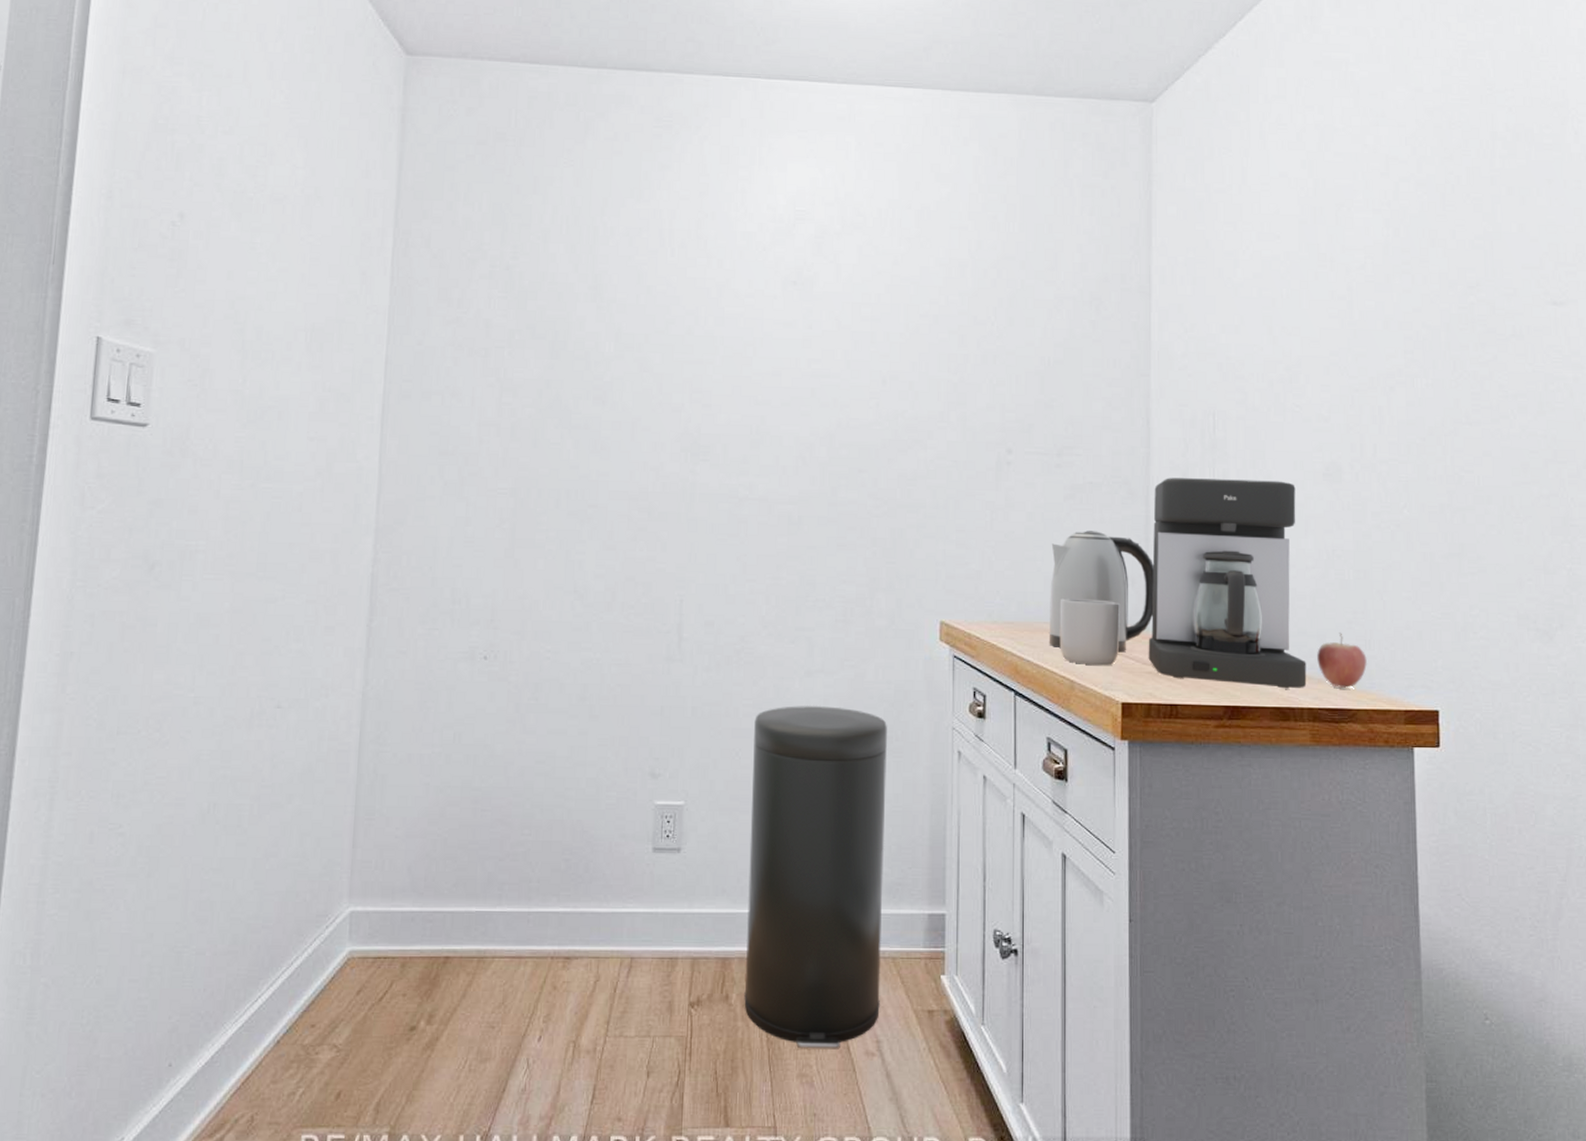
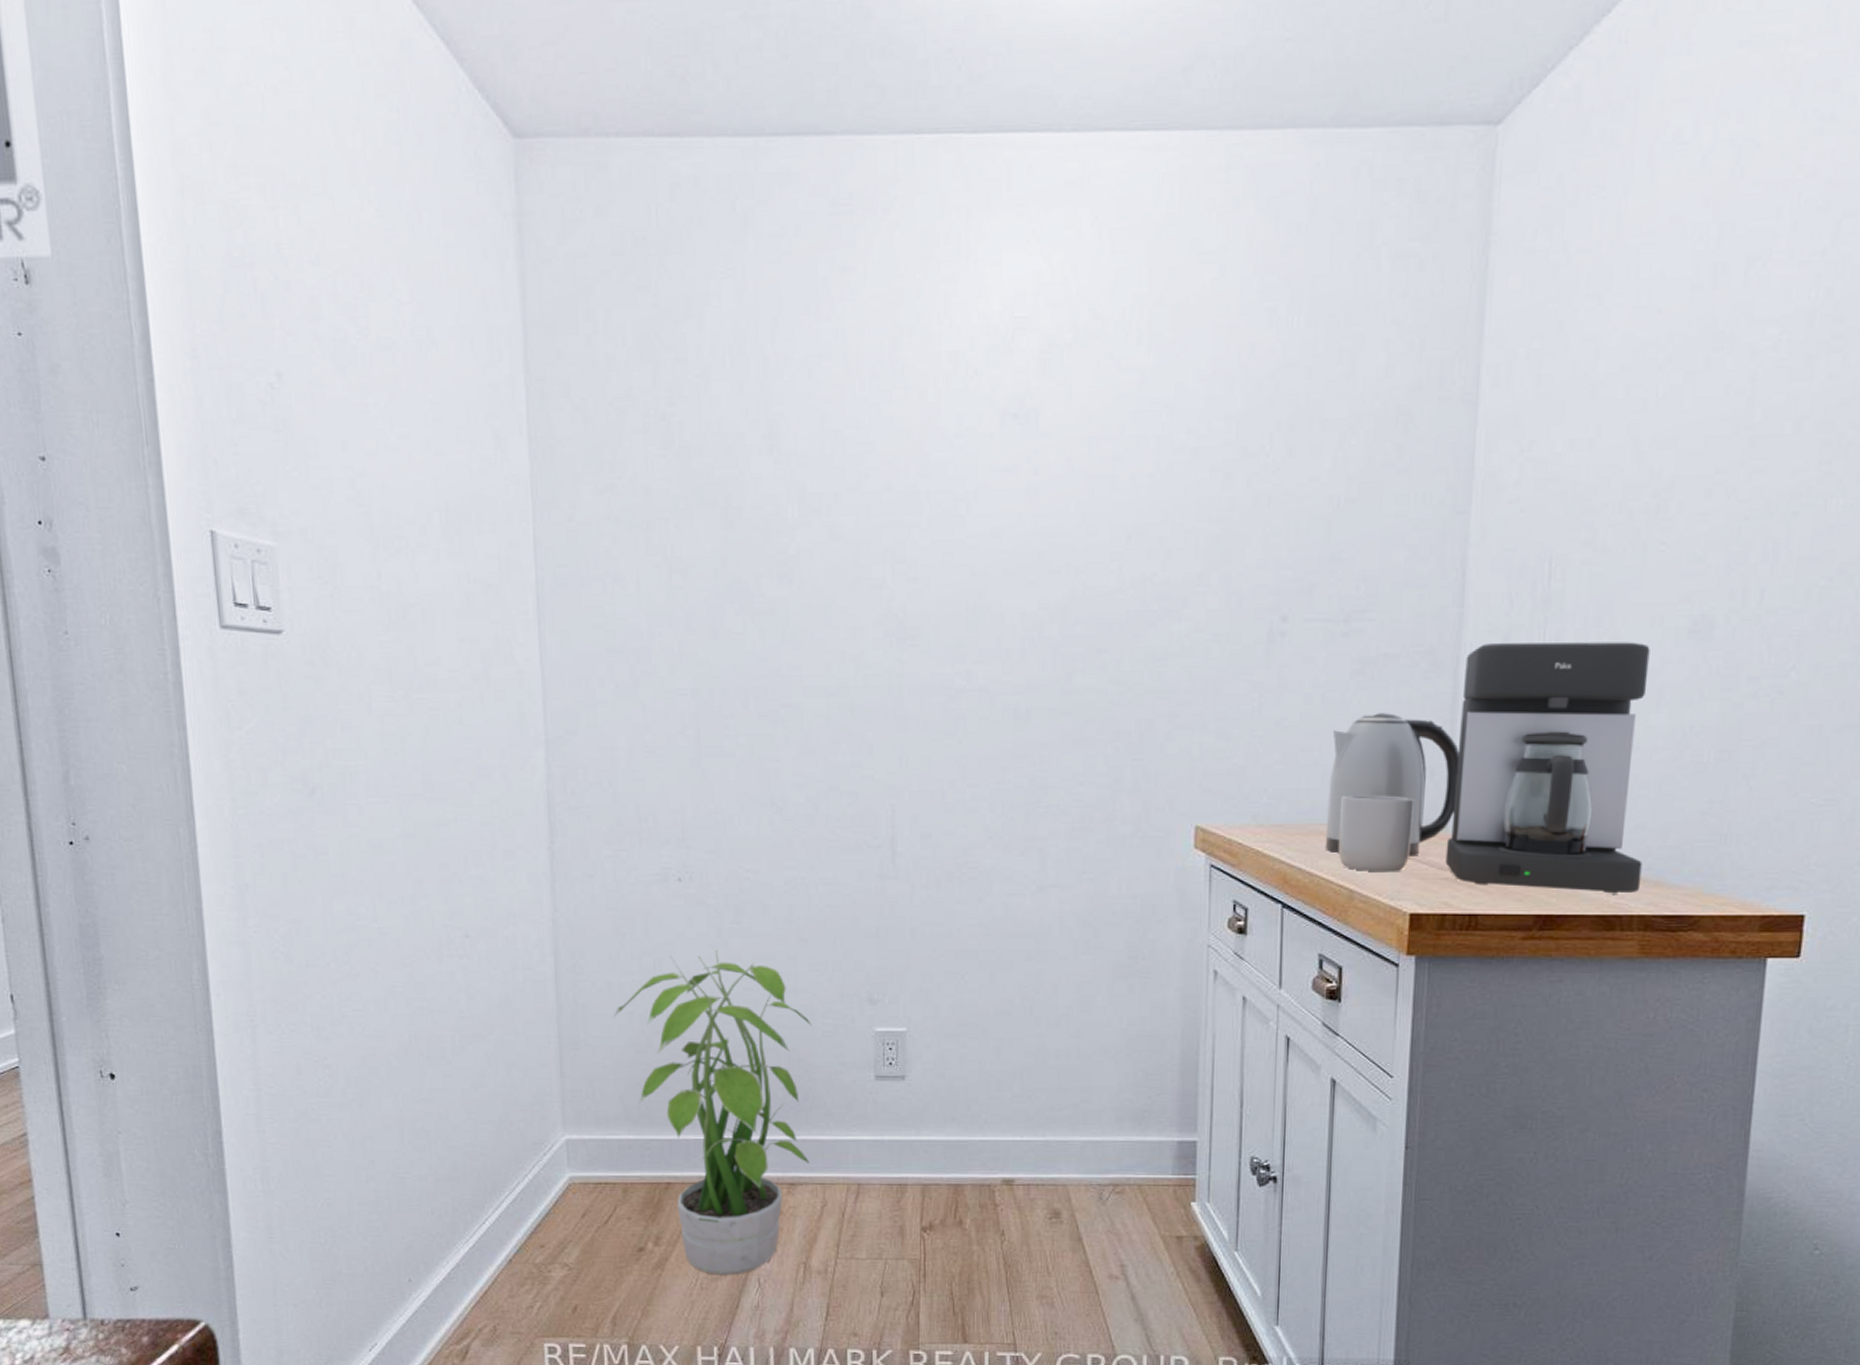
potted plant: none [410,725,597,1056] -> present [613,951,812,1276]
pedal bin: present [744,706,887,1049] -> none [979,924,1132,1273]
fruit: present [1317,632,1367,688] -> none [1656,826,1720,891]

